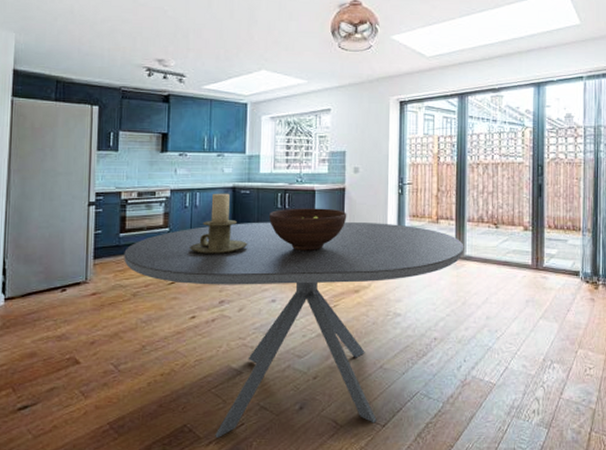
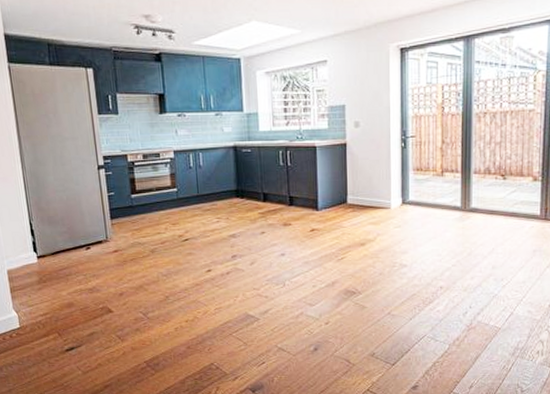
dining table: present [124,222,464,438] -> none [138,177,470,374]
candle holder: present [190,193,248,255] -> none [199,152,254,213]
fruit bowl: present [269,208,347,250] -> none [272,164,350,207]

